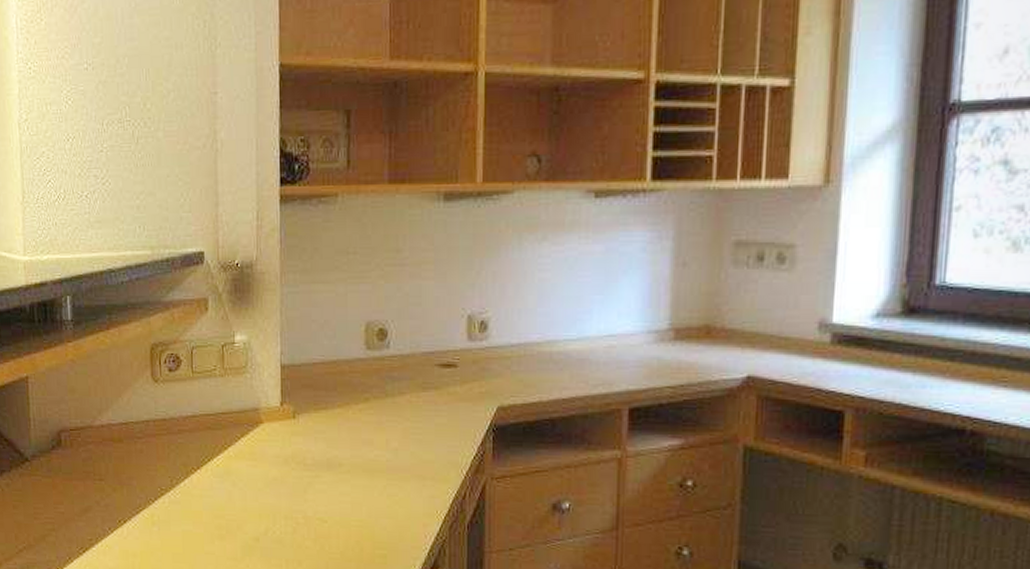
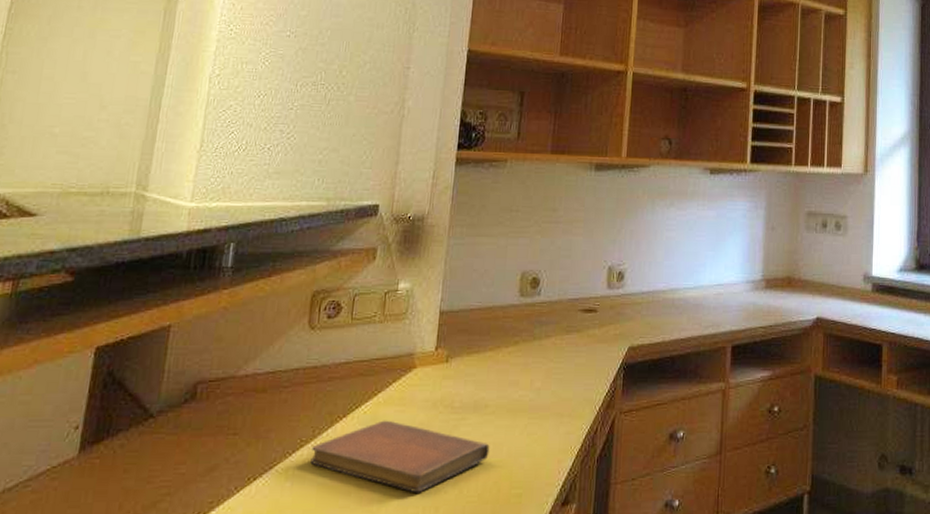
notebook: none [172,473,348,546] -> present [310,420,490,493]

